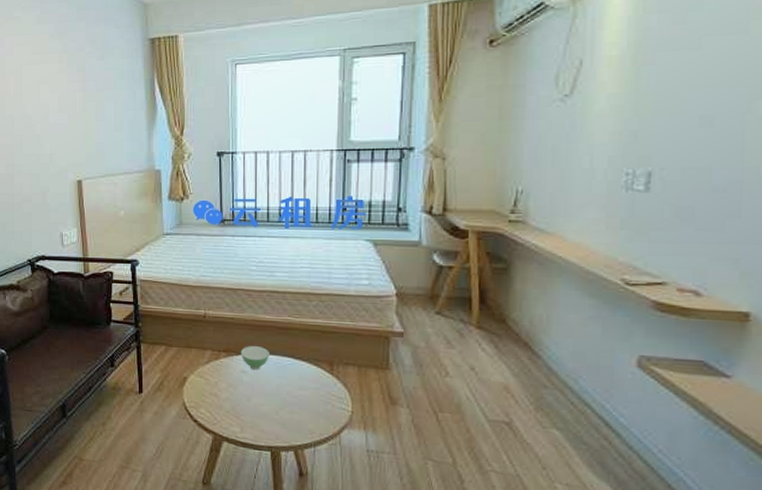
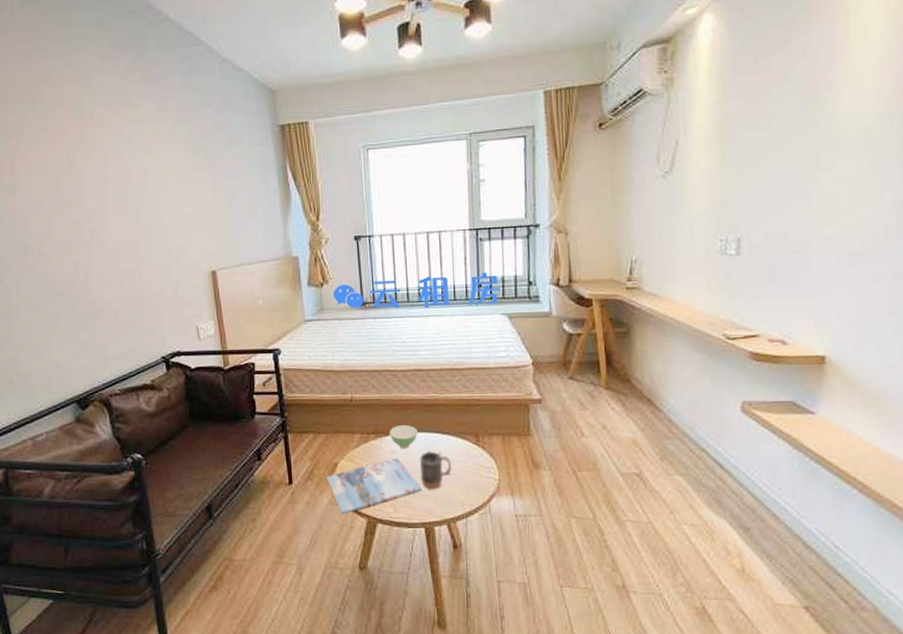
magazine: none [175,377,270,429] -> present [326,457,422,515]
mug: none [269,374,302,414] -> present [419,451,451,489]

